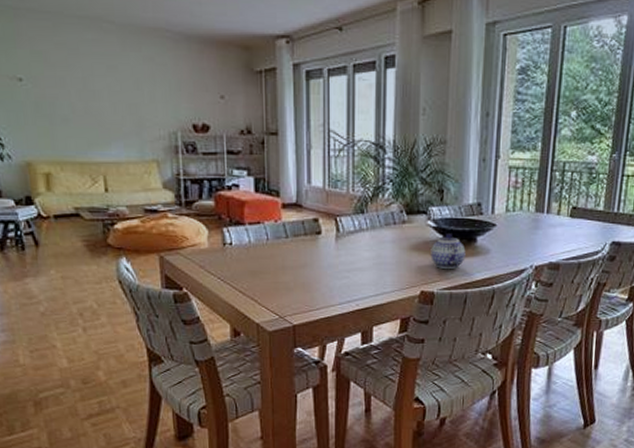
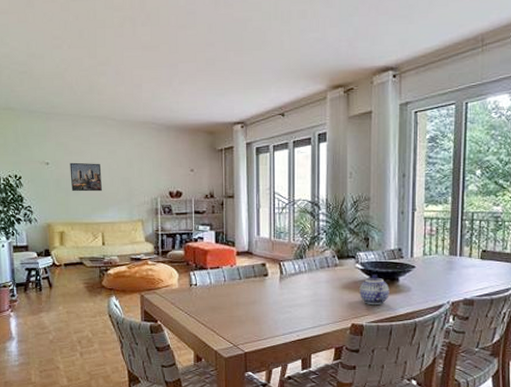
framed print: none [52,79,101,121] -> present [70,162,102,192]

